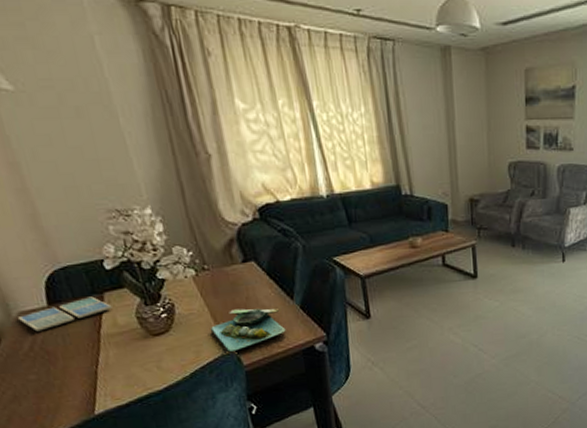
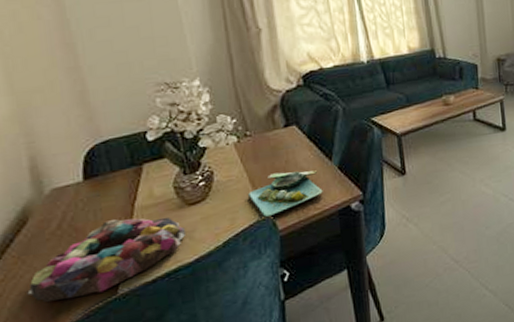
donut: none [11,345,154,417] -> present [27,217,187,302]
drink coaster: present [18,296,112,332] -> none [51,168,150,208]

